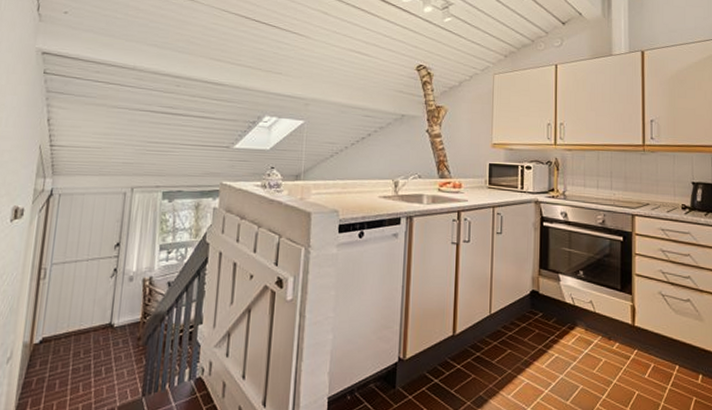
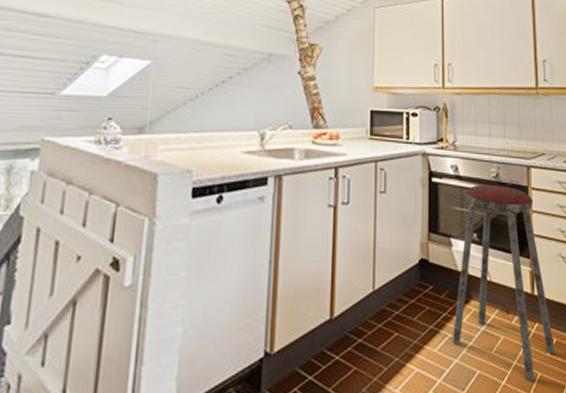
music stool: none [558,230,652,398] -> present [452,185,555,382]

